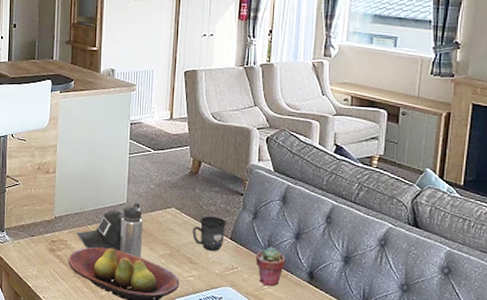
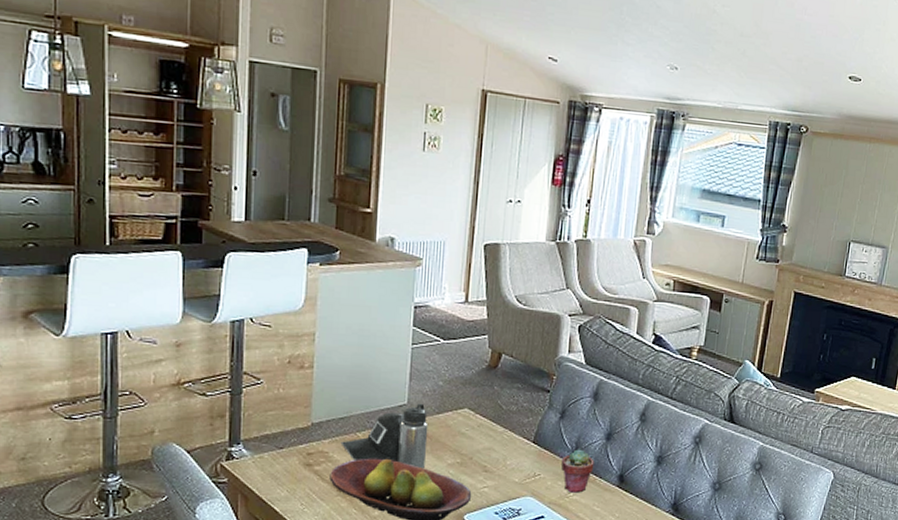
mug: present [192,216,227,251] -> none [488,417,530,457]

